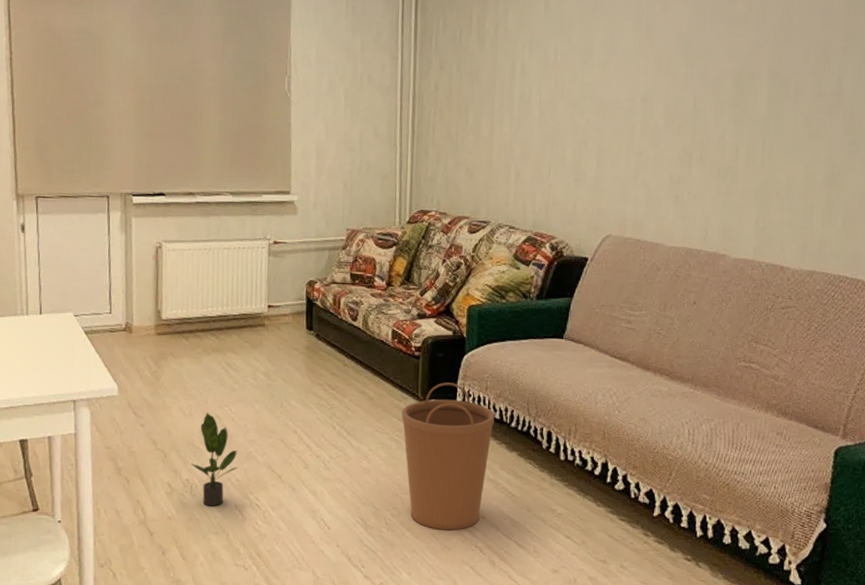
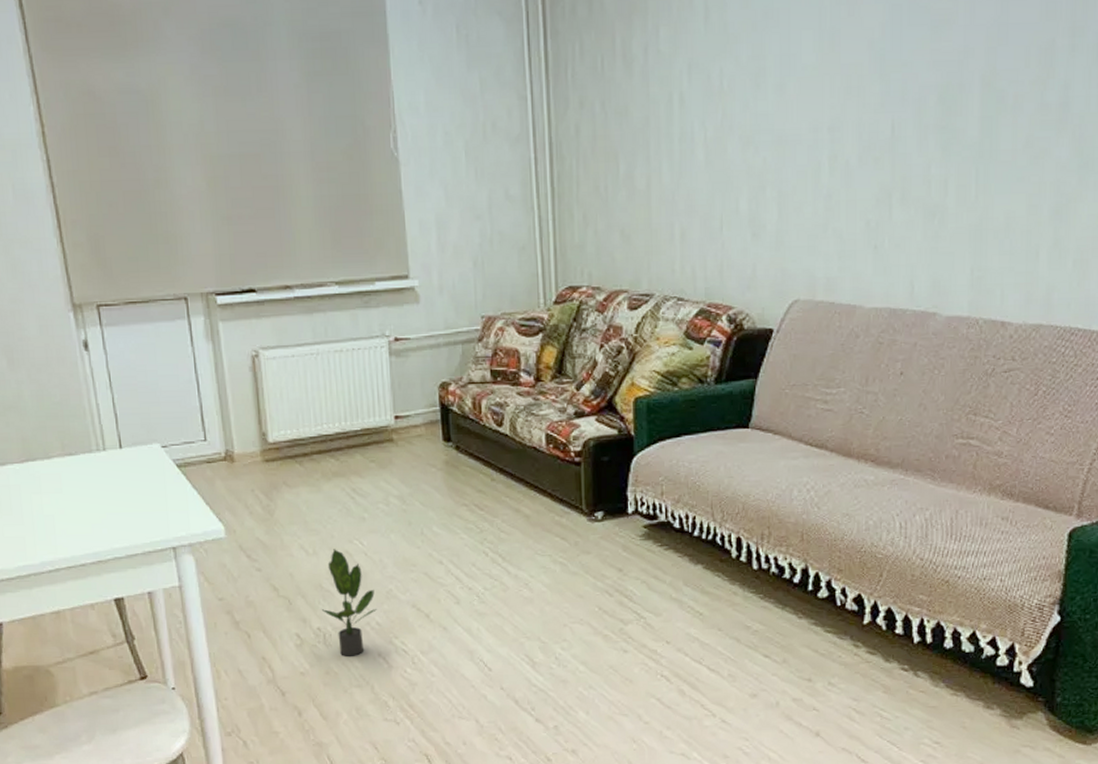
basket: present [401,382,494,531] -> none [564,490,674,661]

